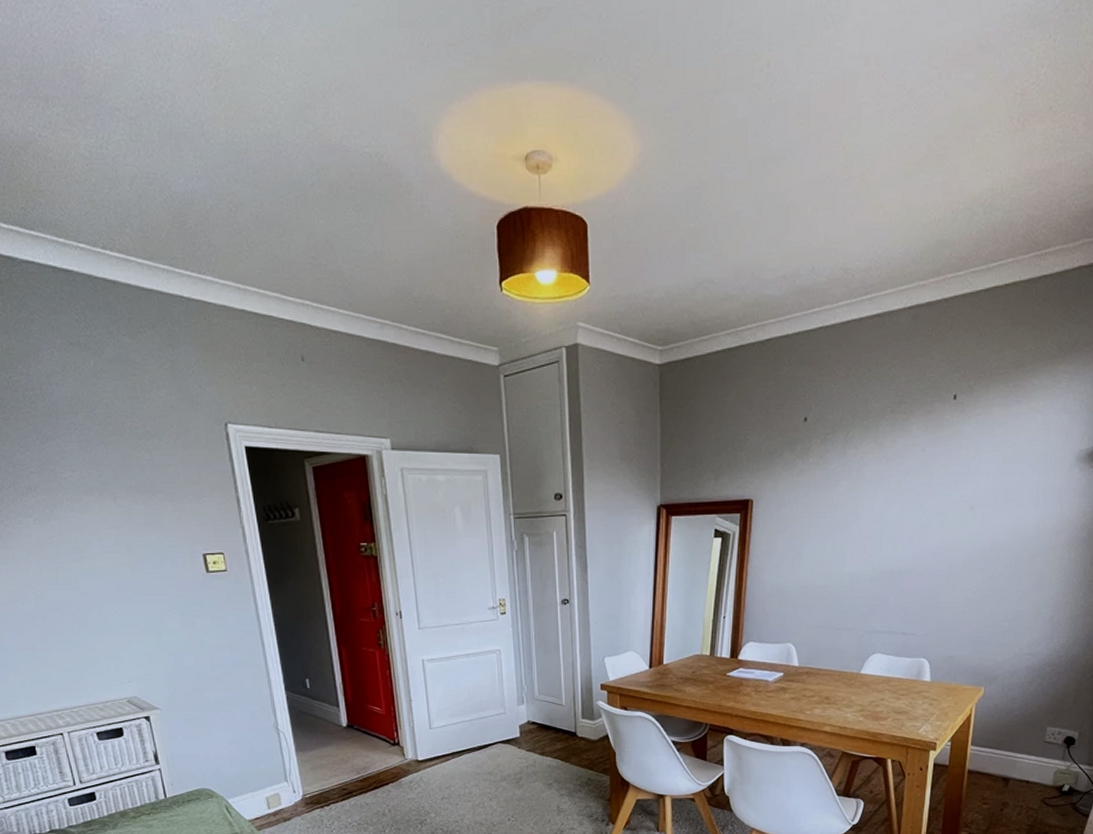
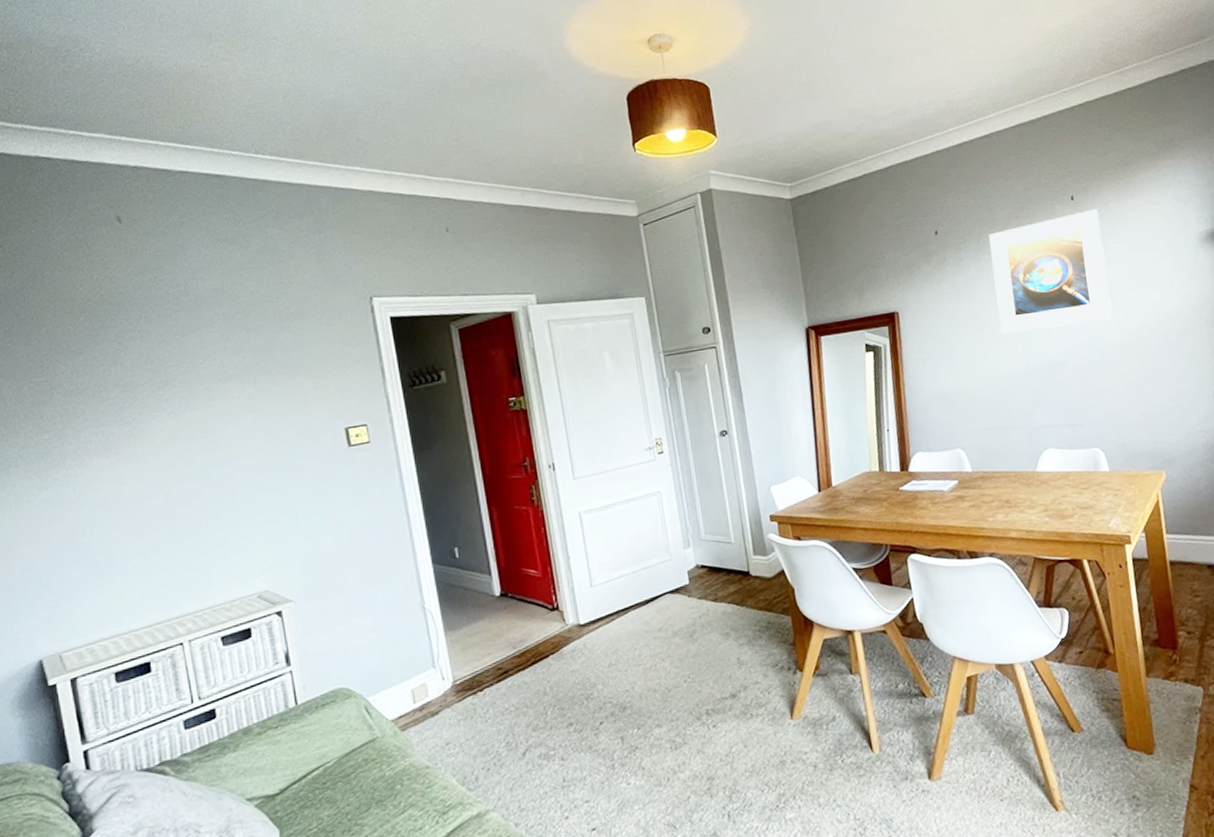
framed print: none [853,411,980,535] -> present [988,208,1113,334]

